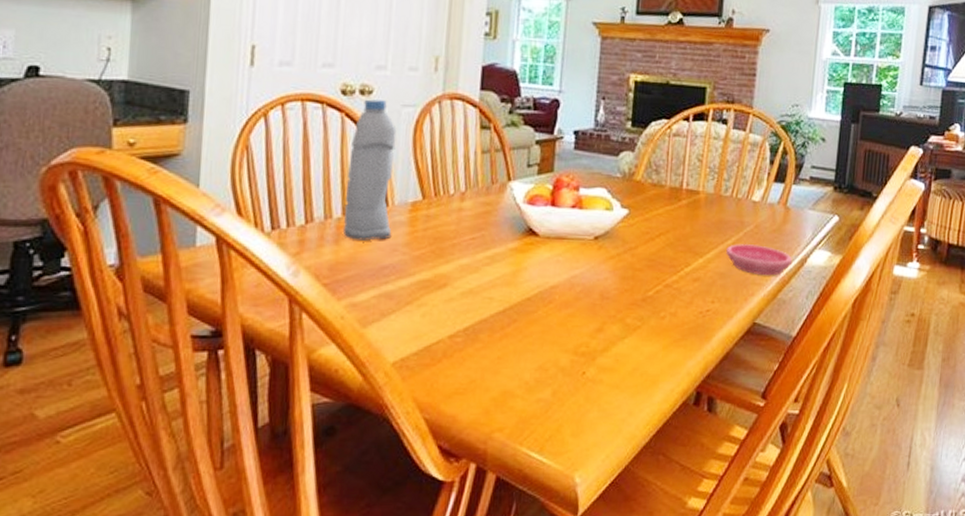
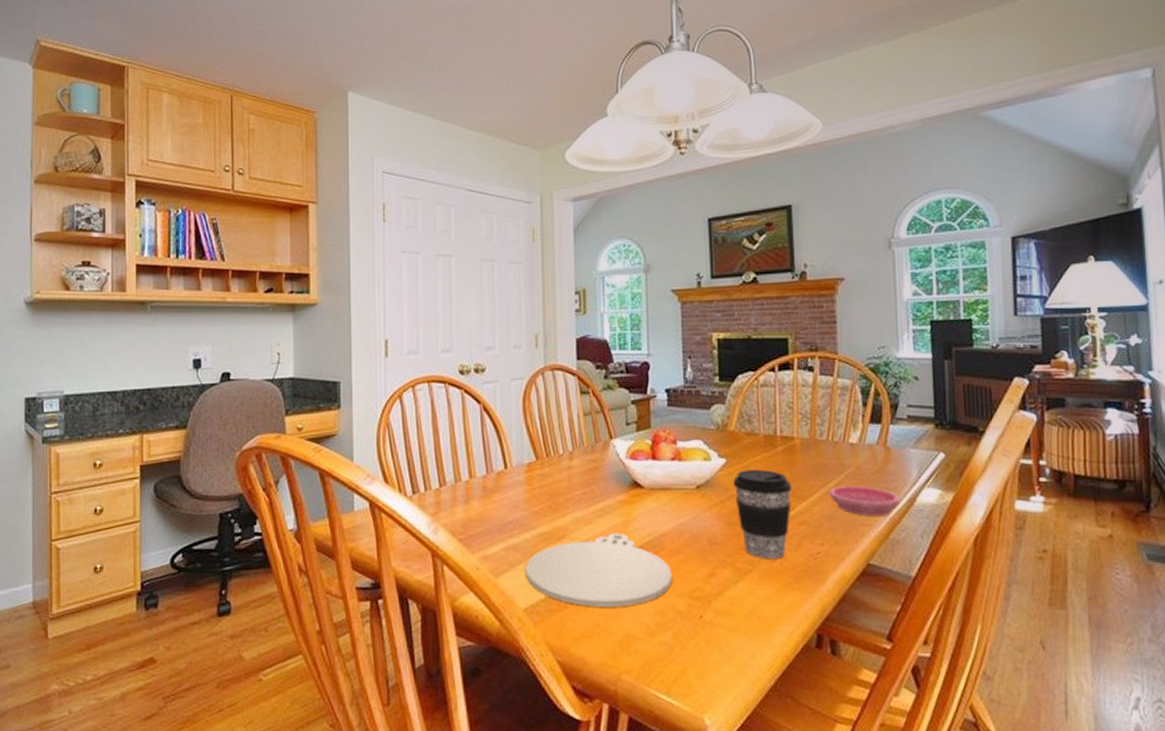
water bottle: present [343,99,397,241] -> none [470,376,513,500]
plate: none [398,283,559,363] -> present [526,533,672,608]
coffee cup: none [633,222,691,315] -> present [733,469,792,558]

